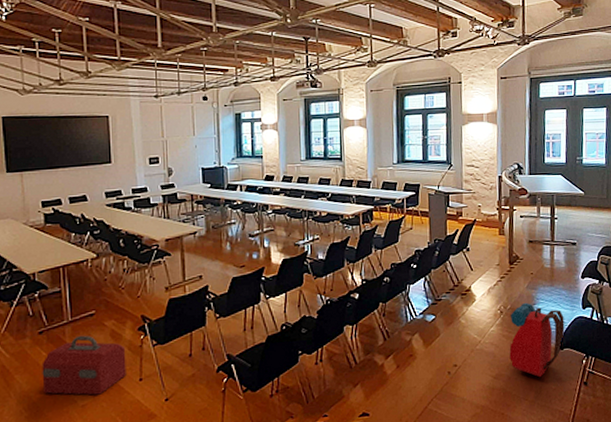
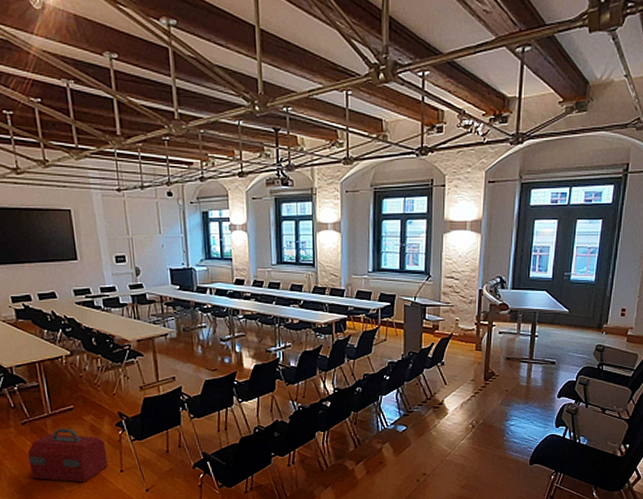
backpack: present [509,302,565,378] -> none [478,418,536,490]

